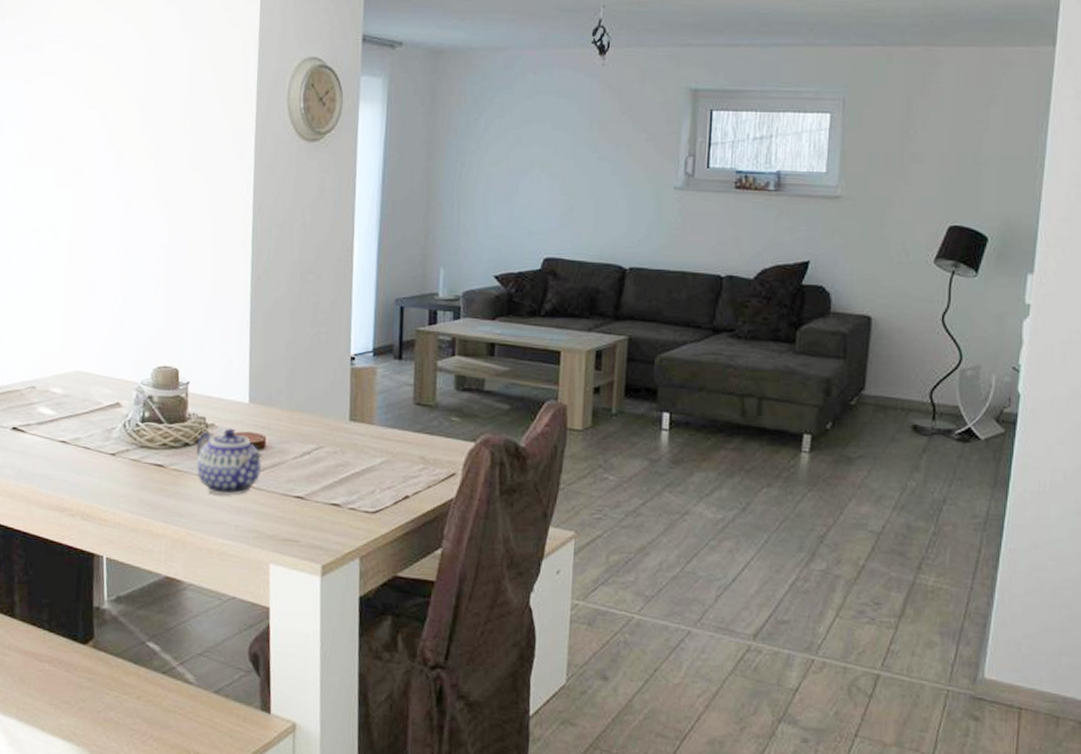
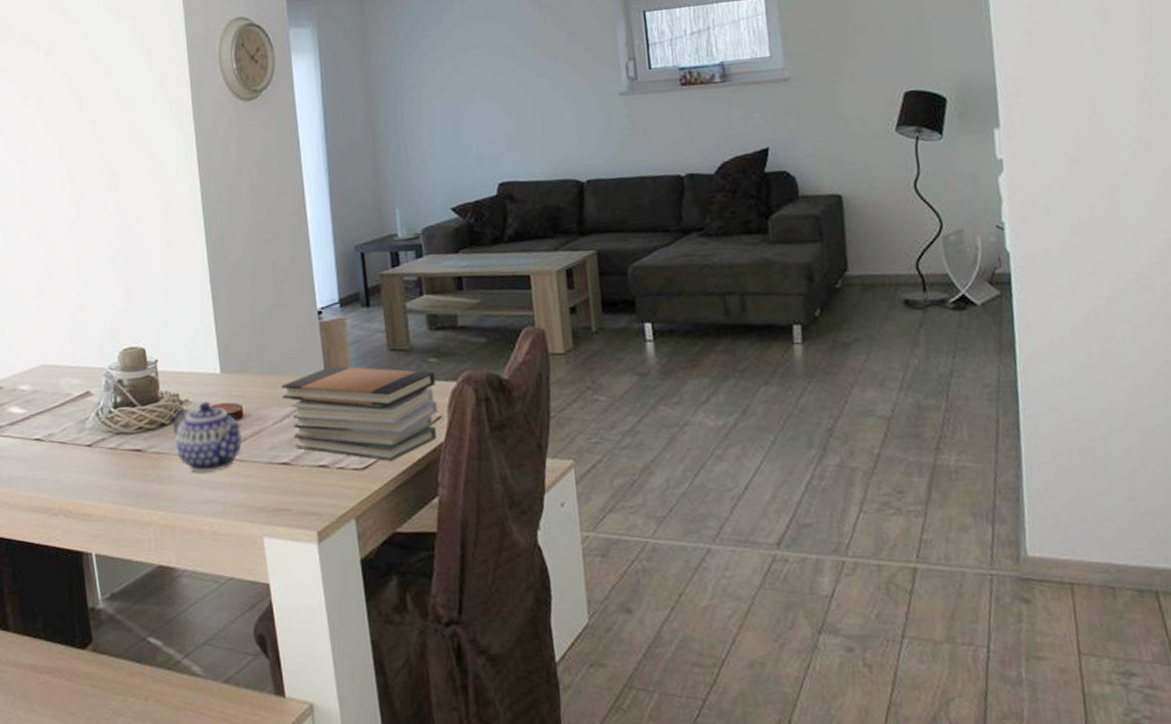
book stack: none [305,411,455,509] -> present [281,366,438,461]

